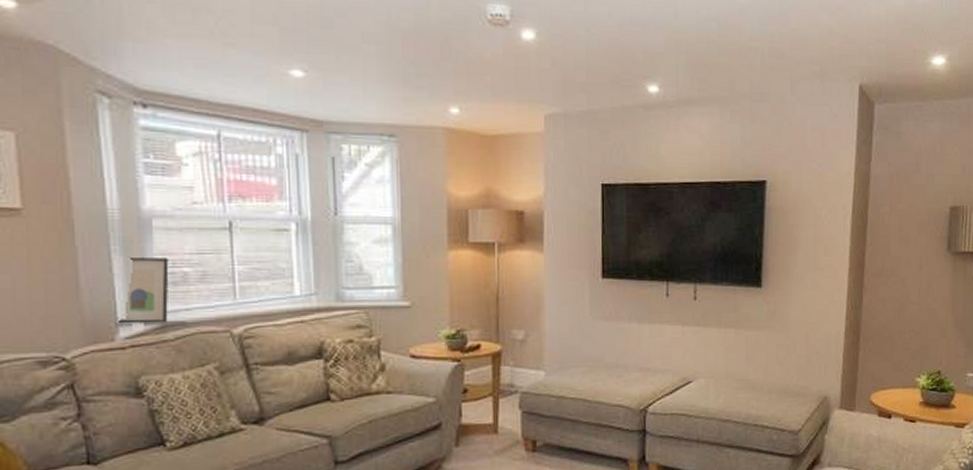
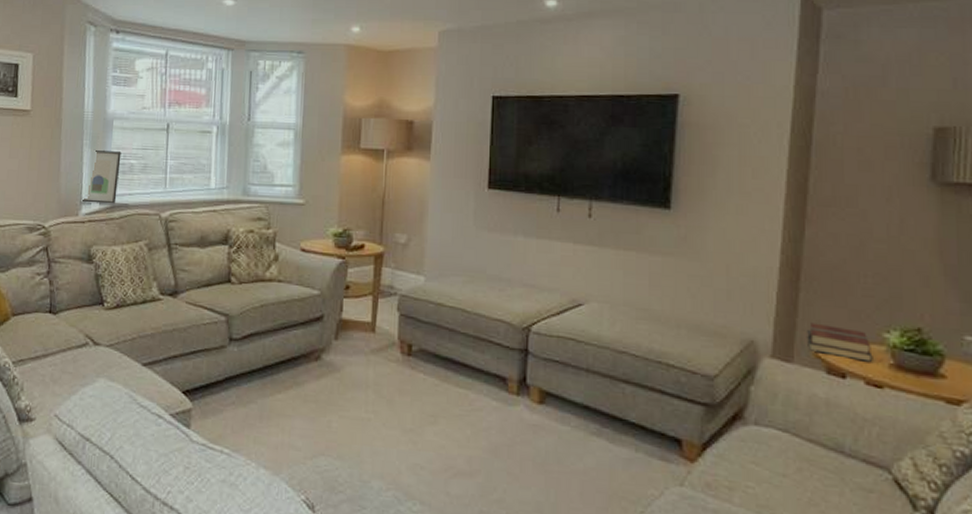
books: none [864,375,909,403] -> present [806,322,873,362]

